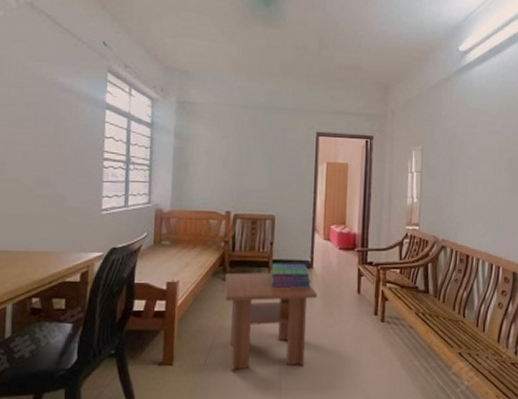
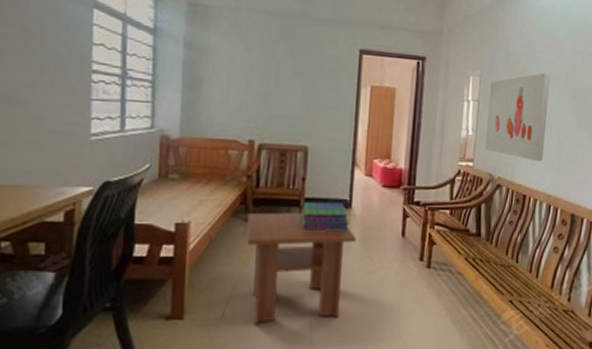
wall art: none [429,145,485,225] -> present [485,72,550,162]

